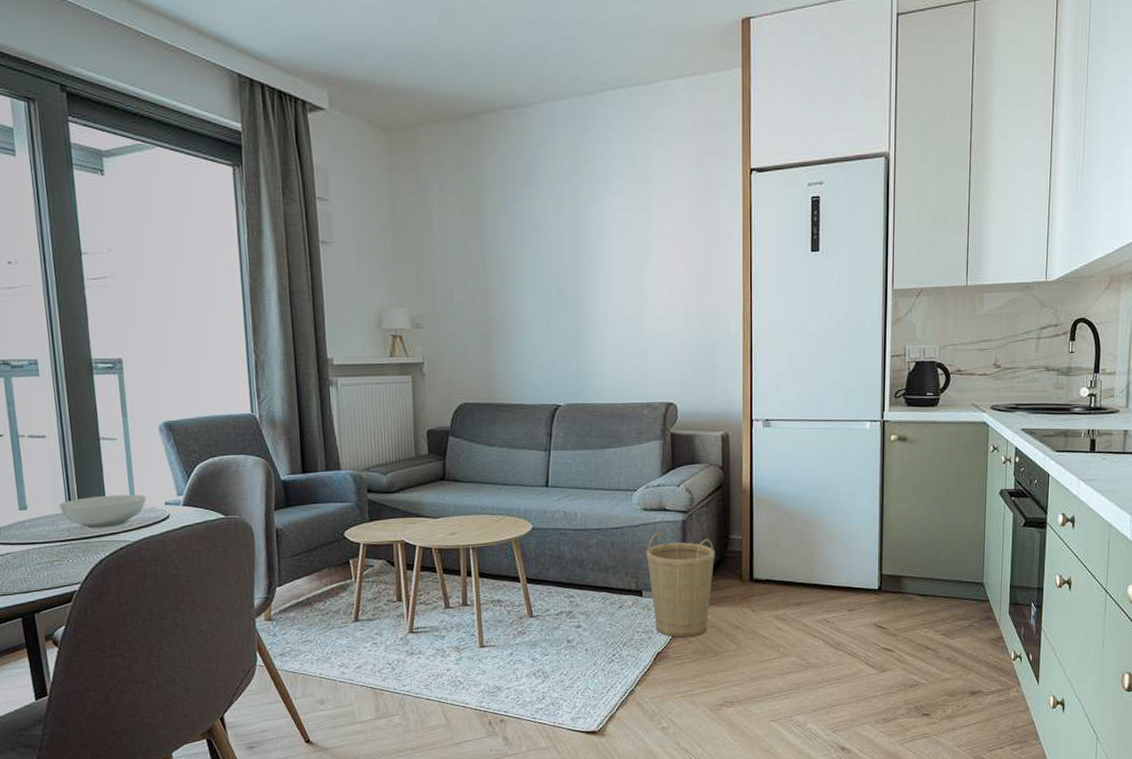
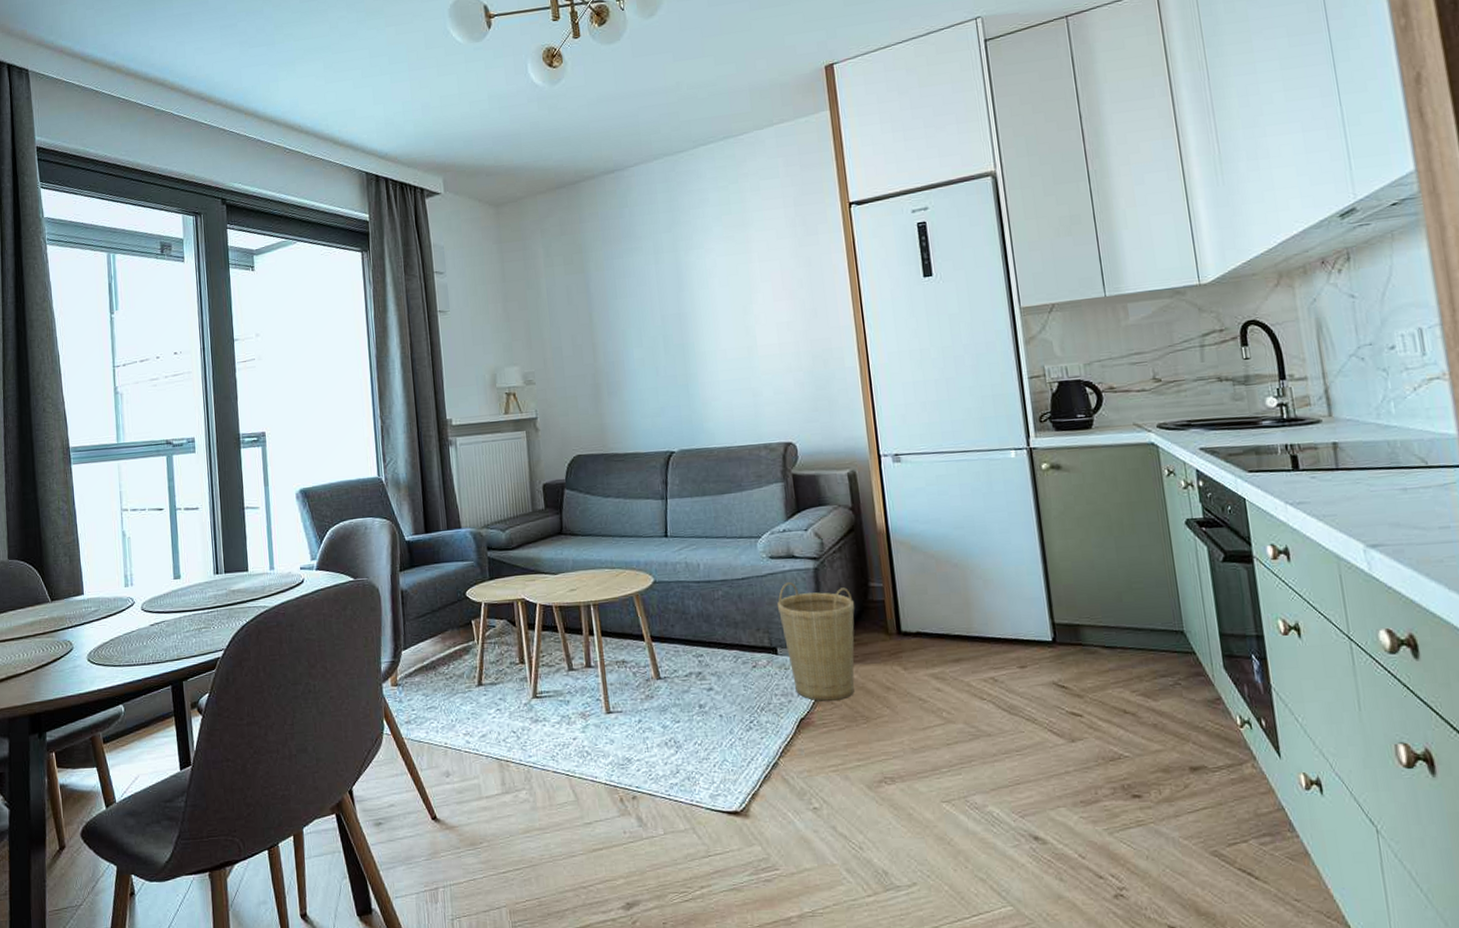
bowl: present [58,494,147,529] -> none [207,560,284,596]

